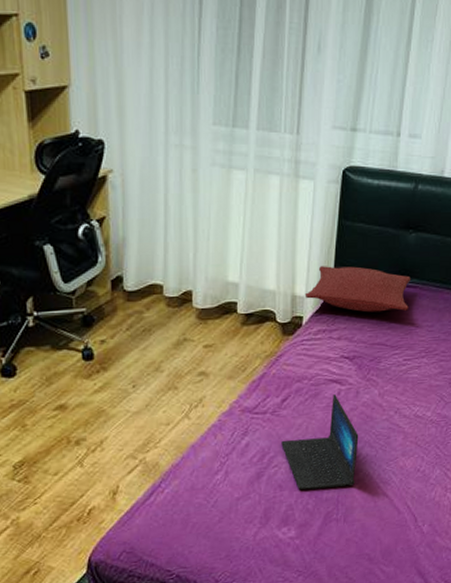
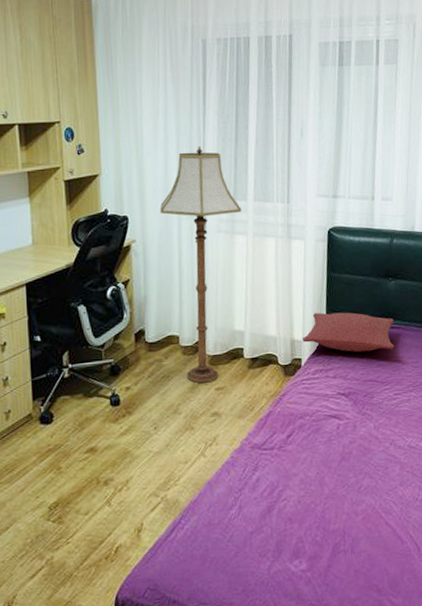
floor lamp: none [142,56,241,340] -> present [160,146,242,384]
laptop: present [281,394,359,490] -> none [289,429,359,522]

